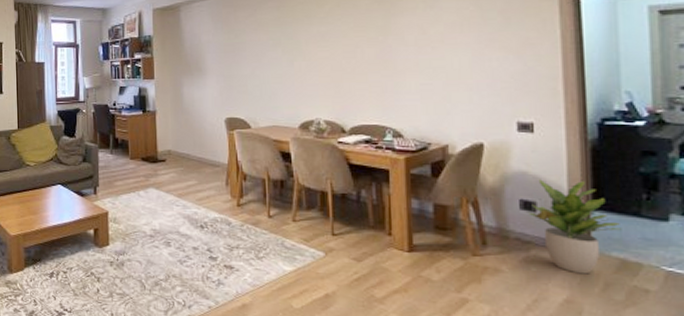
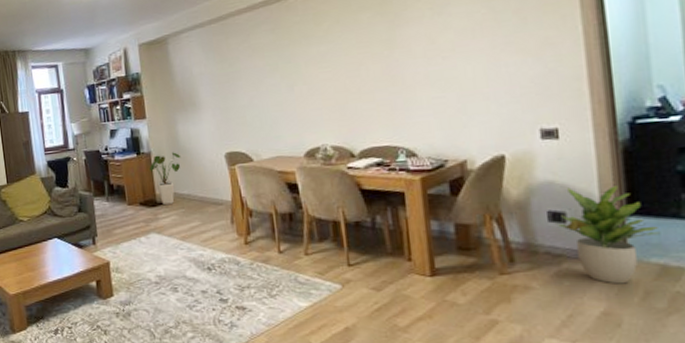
house plant: none [153,113,184,162] -> present [149,152,181,204]

